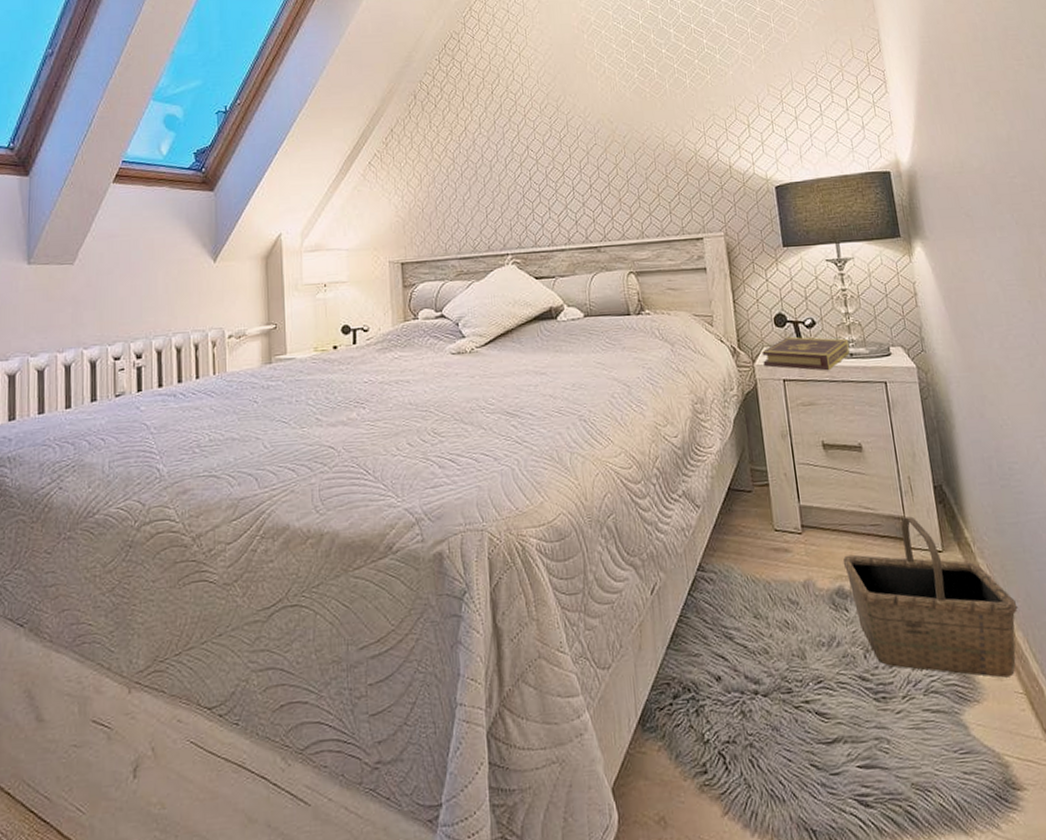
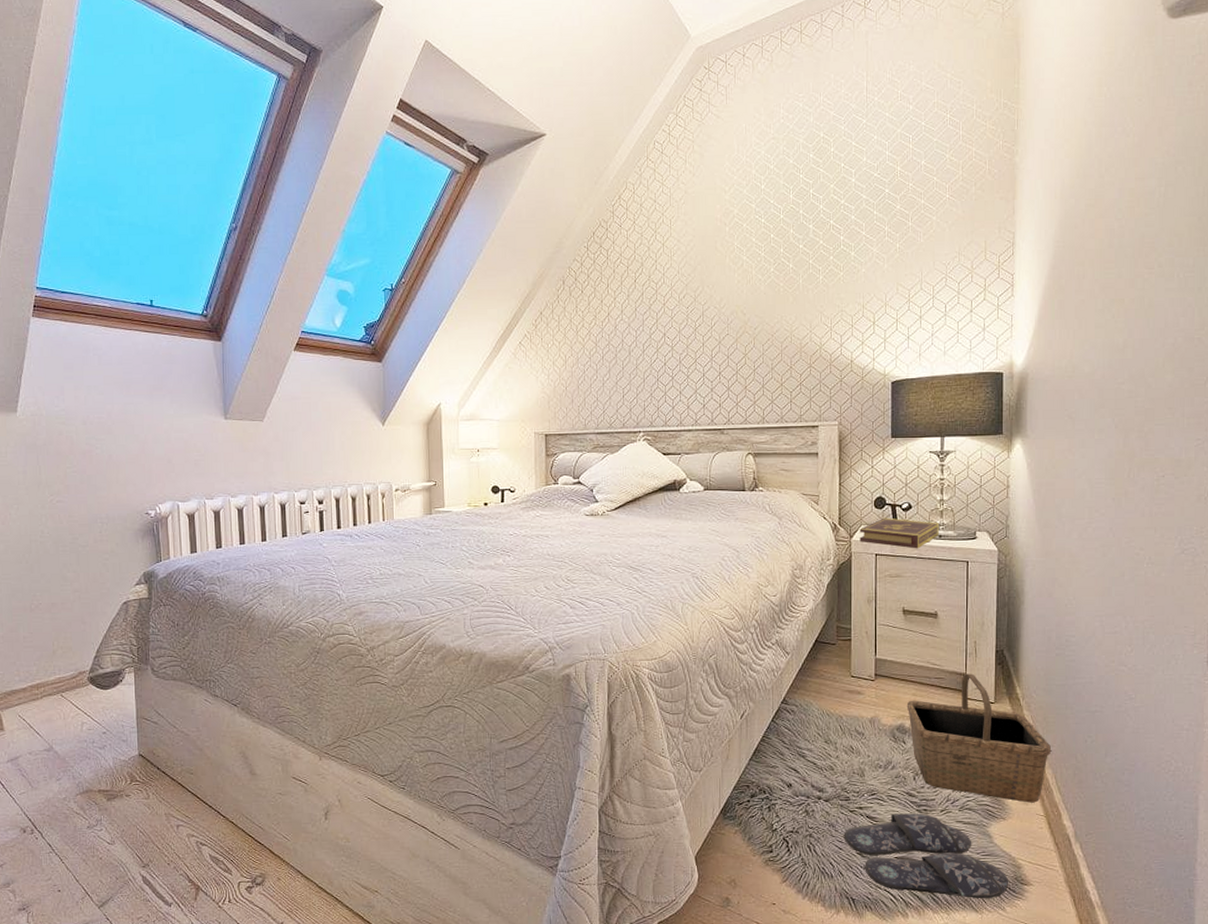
slippers: none [792,702,999,815] -> present [845,813,1009,899]

